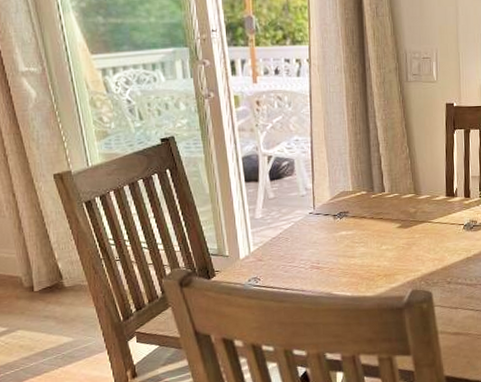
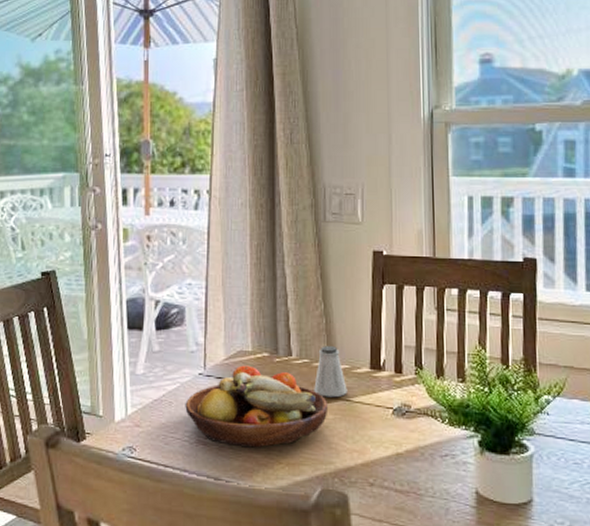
fruit bowl: none [299,202,415,267] -> present [185,365,329,448]
saltshaker: none [403,181,429,222] -> present [314,346,348,398]

